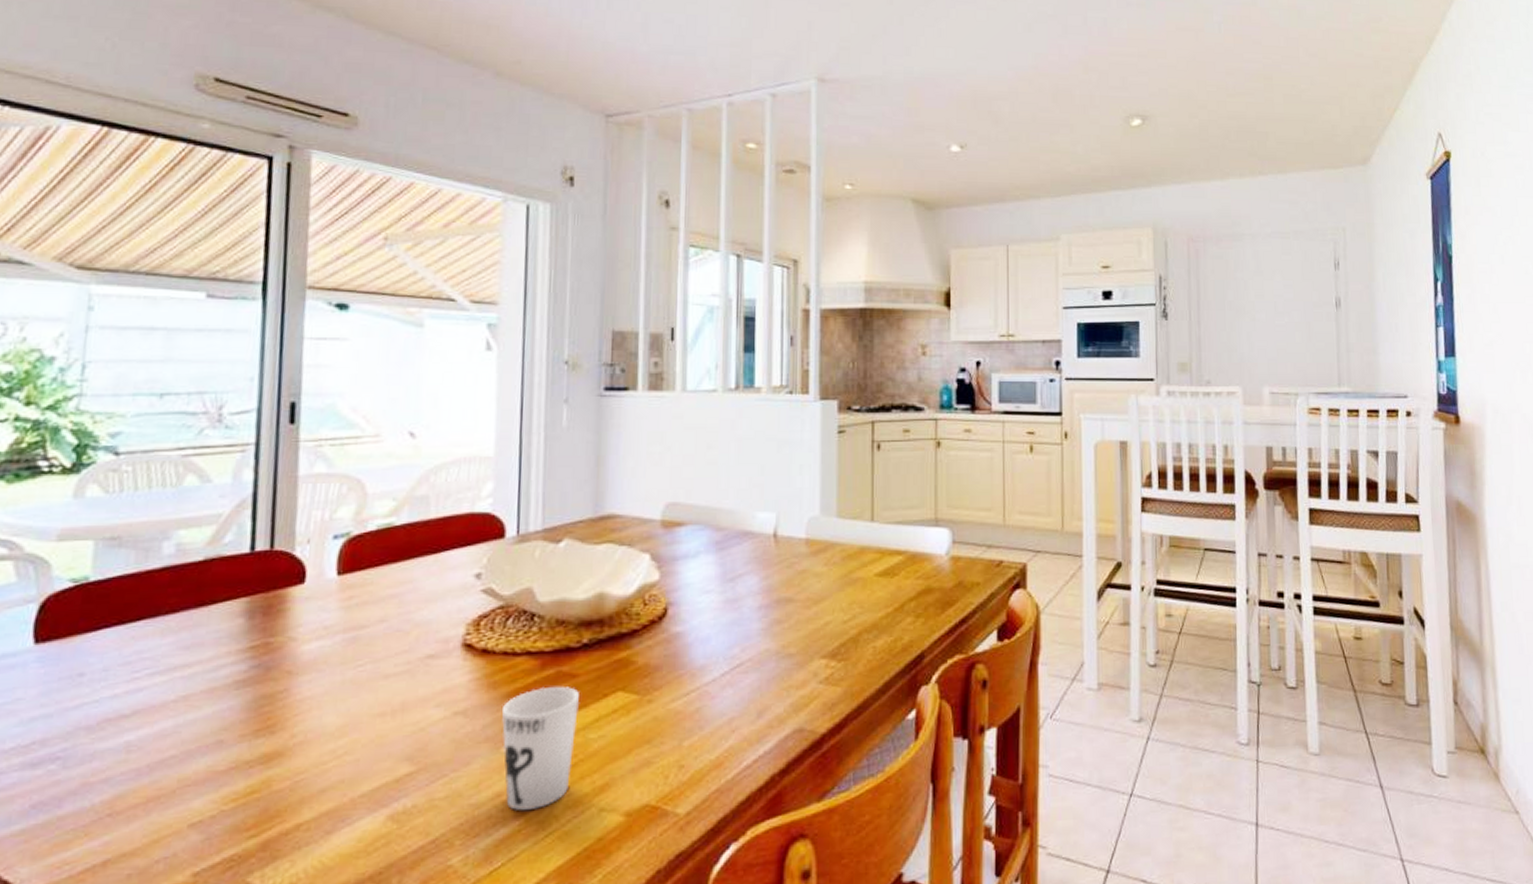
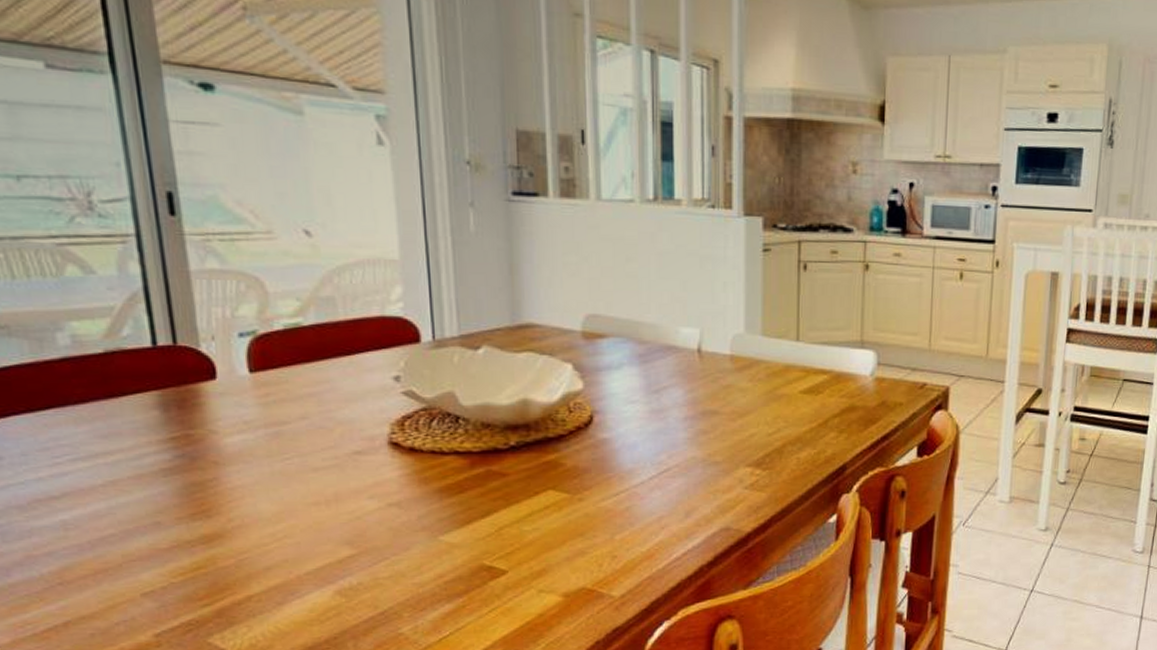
cup: present [501,686,580,810] -> none [435,483,512,589]

